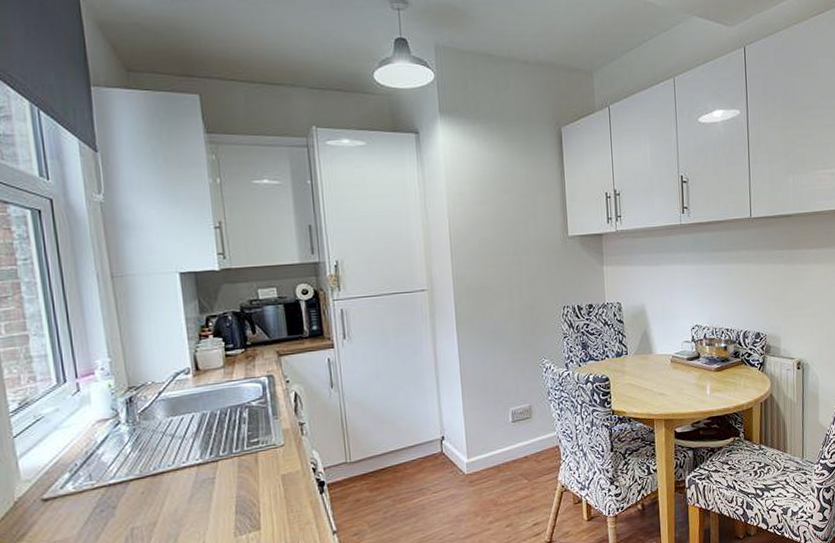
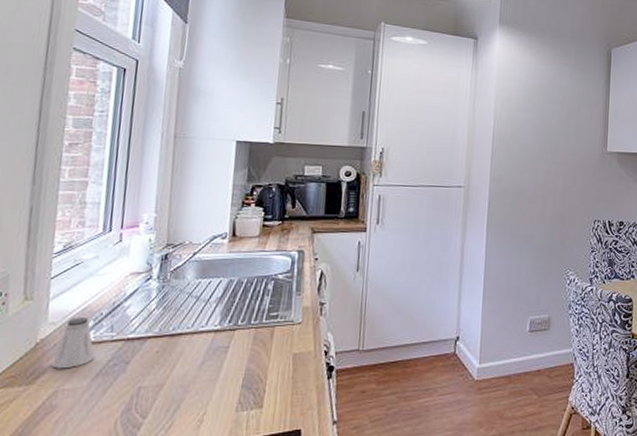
saltshaker: none [36,470,80,523] -> present [52,318,95,369]

